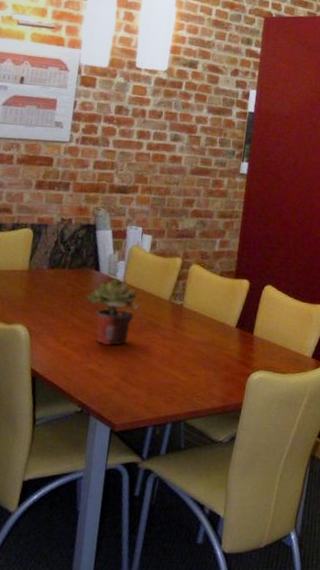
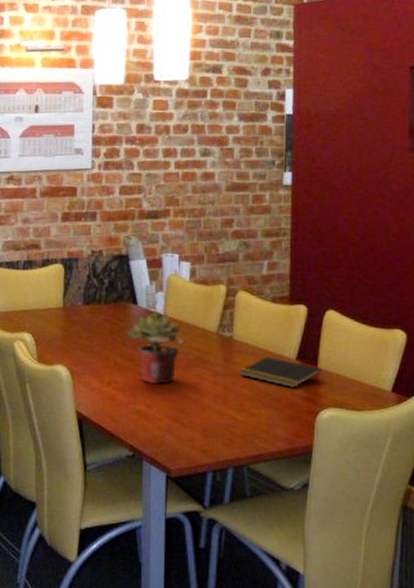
notepad: none [185,324,256,352] -> present [239,356,322,388]

